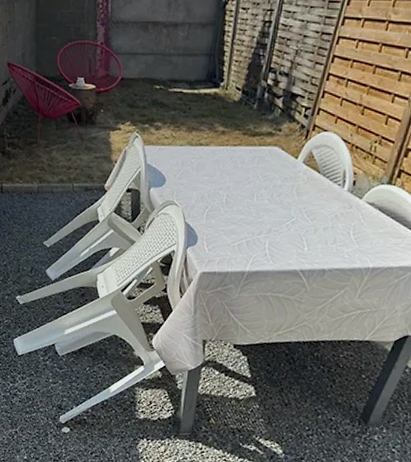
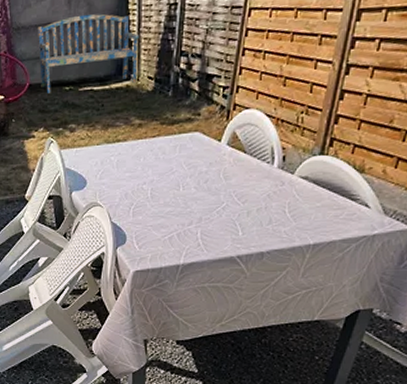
garden bench: none [132,18,233,92] -> present [38,14,139,93]

